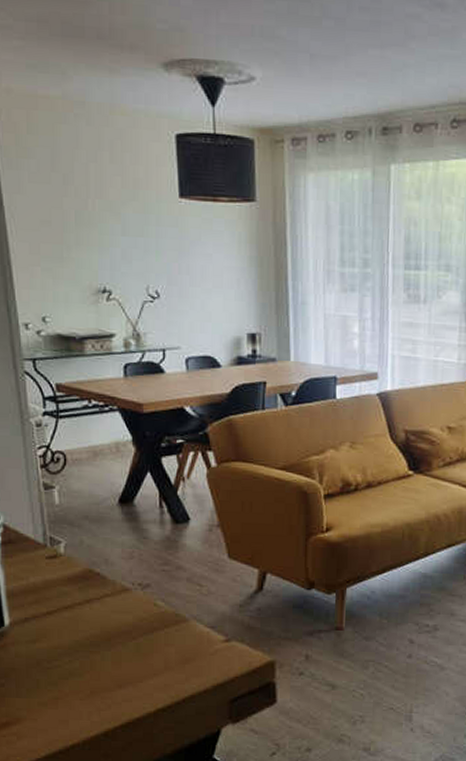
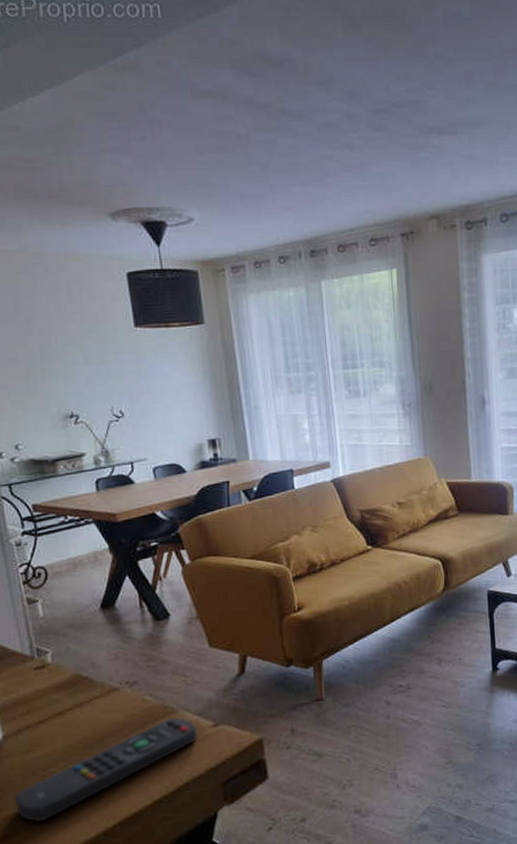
remote control: none [18,627,208,714] -> present [15,717,198,823]

